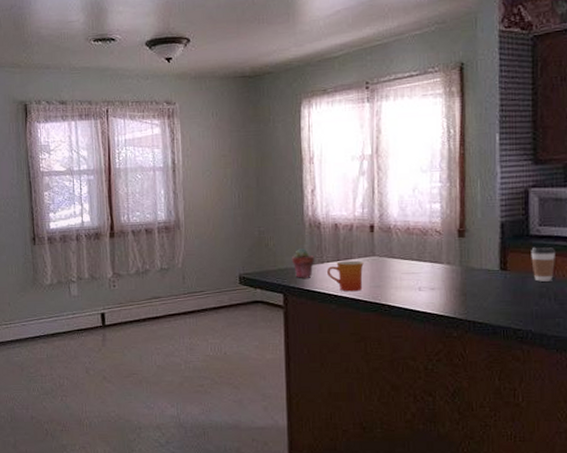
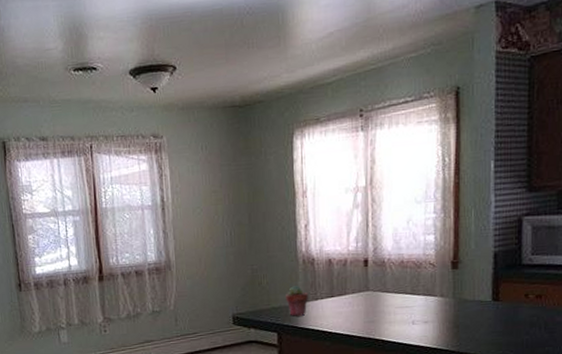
mug: present [327,260,364,292] -> none [321,296,358,328]
coffee cup: present [531,246,556,282] -> none [523,276,548,311]

